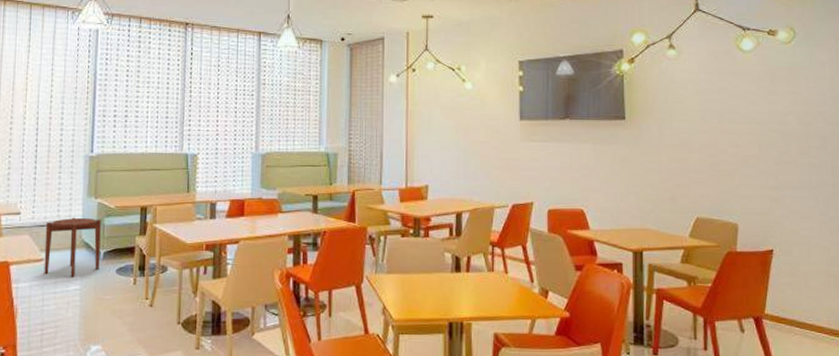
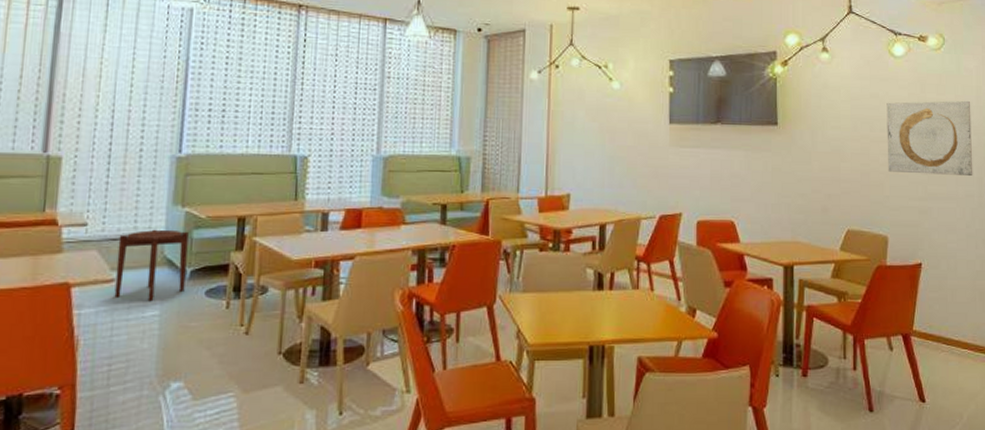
wall art: none [735,92,827,166] -> present [887,100,973,177]

